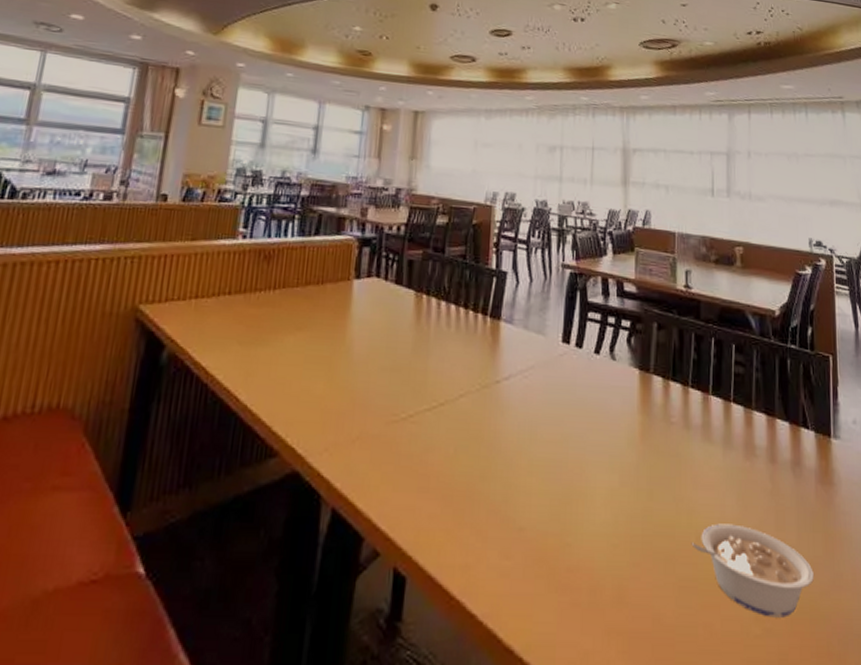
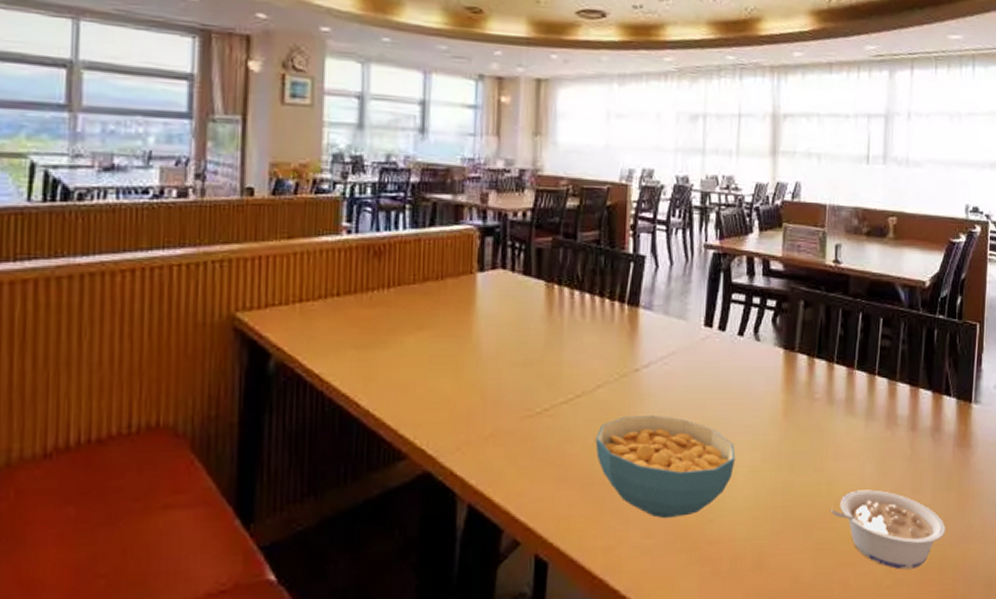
cereal bowl: none [456,428,594,539] -> present [595,416,736,519]

